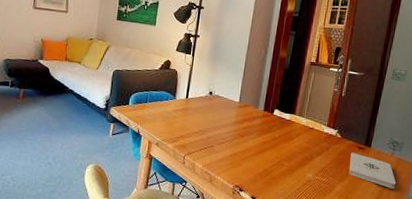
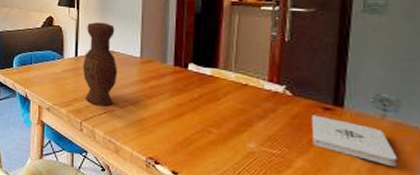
vase: none [190,69,222,143] -> present [83,22,118,107]

